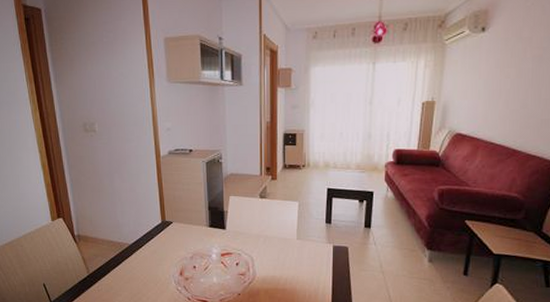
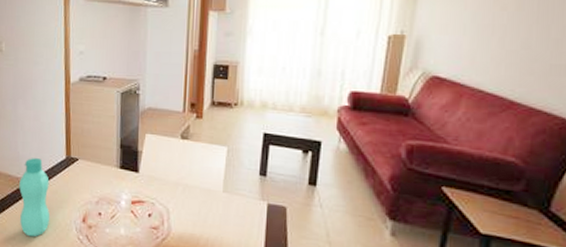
bottle: none [121,224,152,293] -> present [19,158,50,237]

